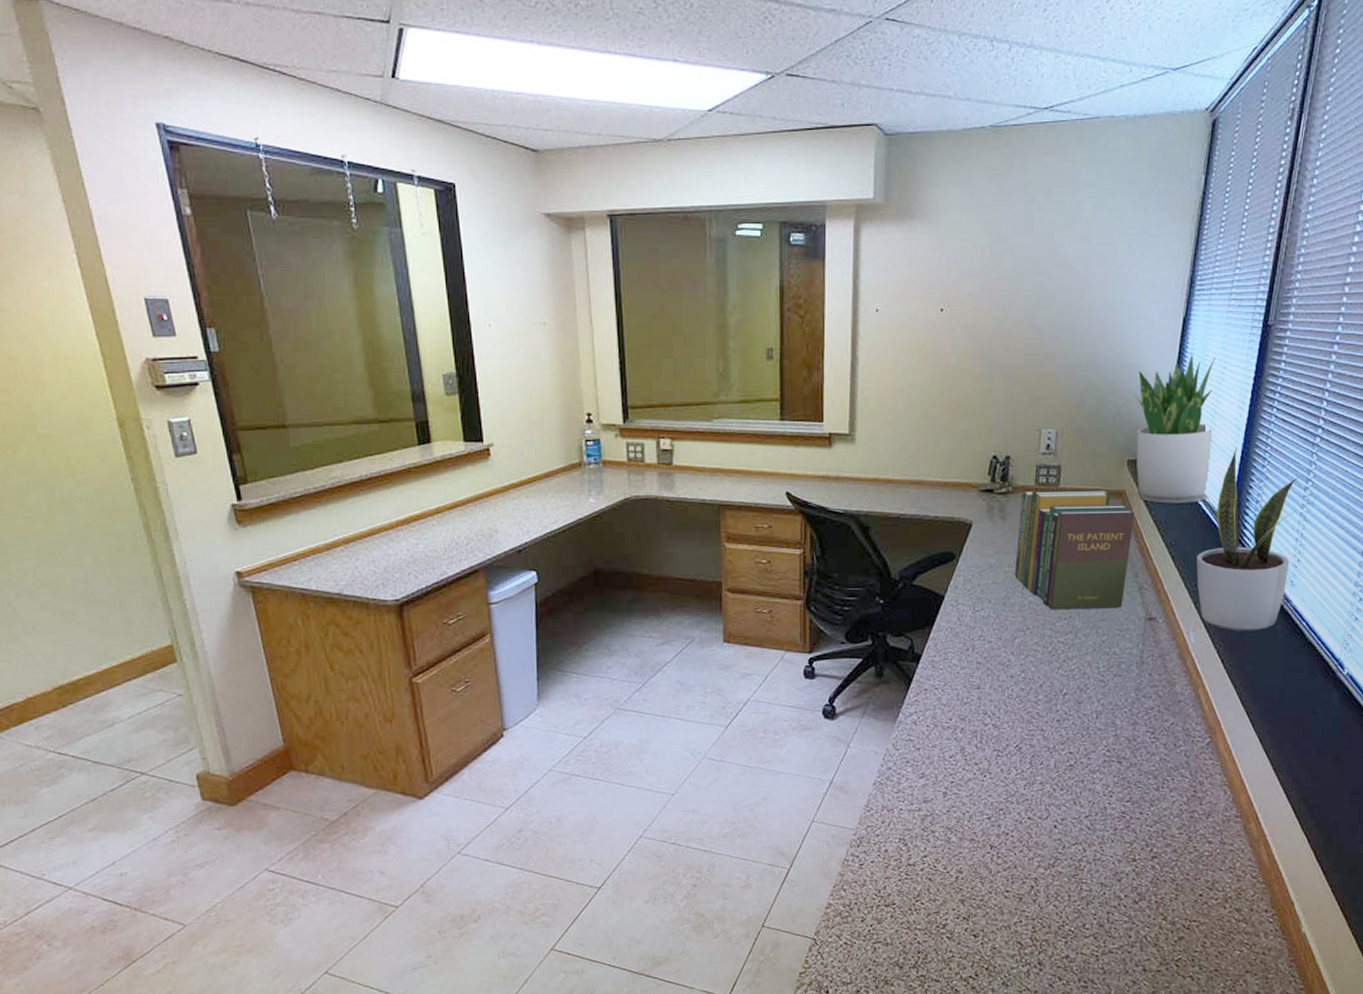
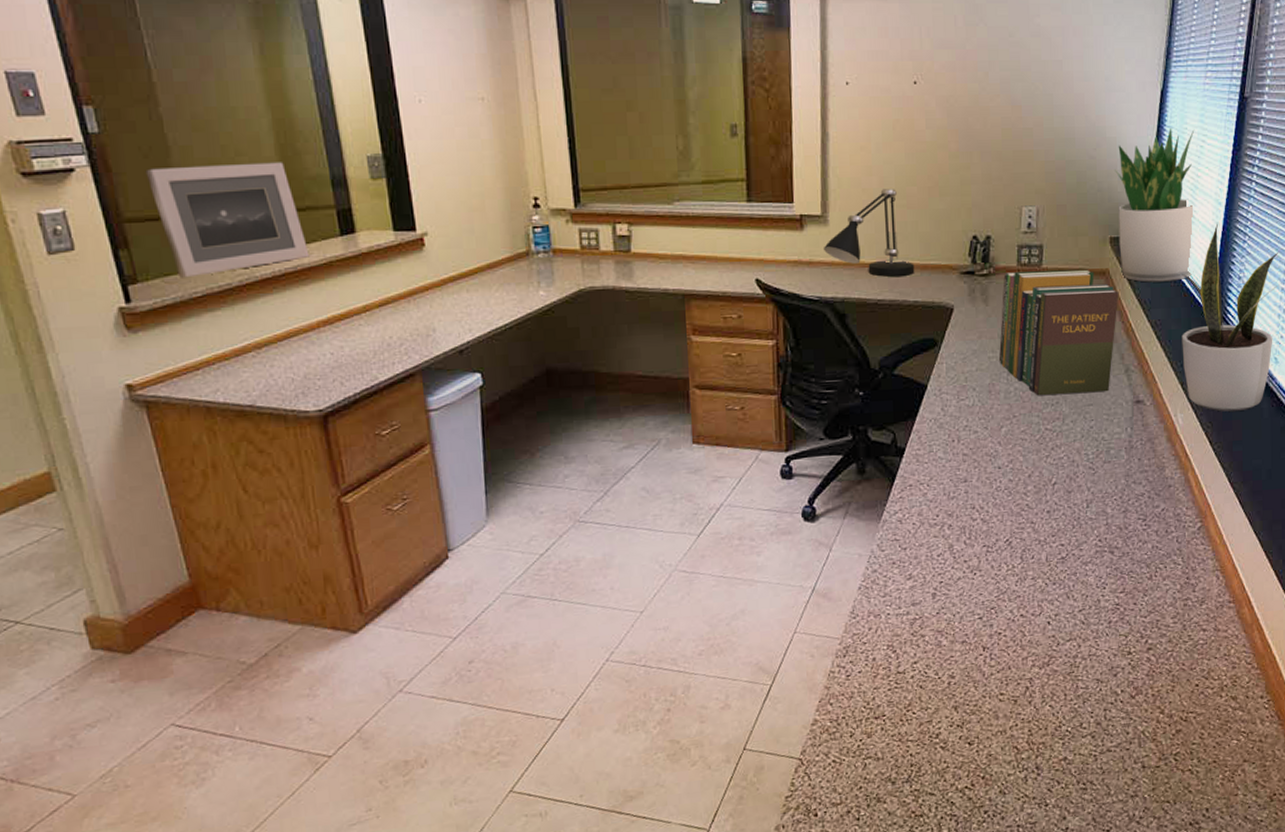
picture frame: none [256,379,392,480] -> present [145,162,310,278]
desk lamp: none [849,409,936,493] -> present [823,188,915,277]

